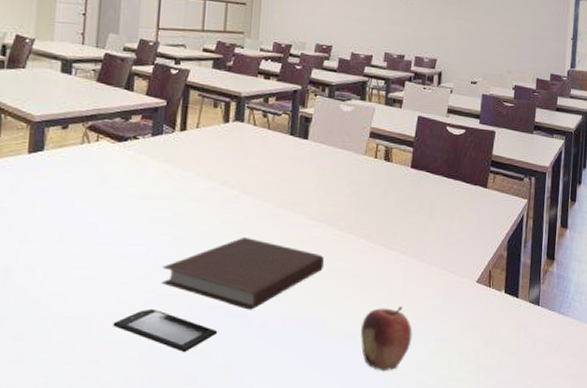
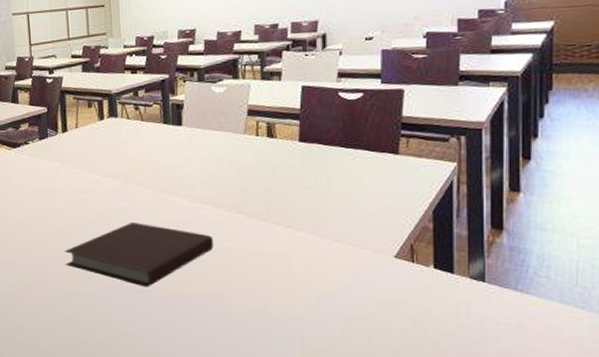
smartphone: present [112,308,218,353] -> none [31,286,120,324]
fruit: present [360,305,413,372] -> none [260,282,320,347]

